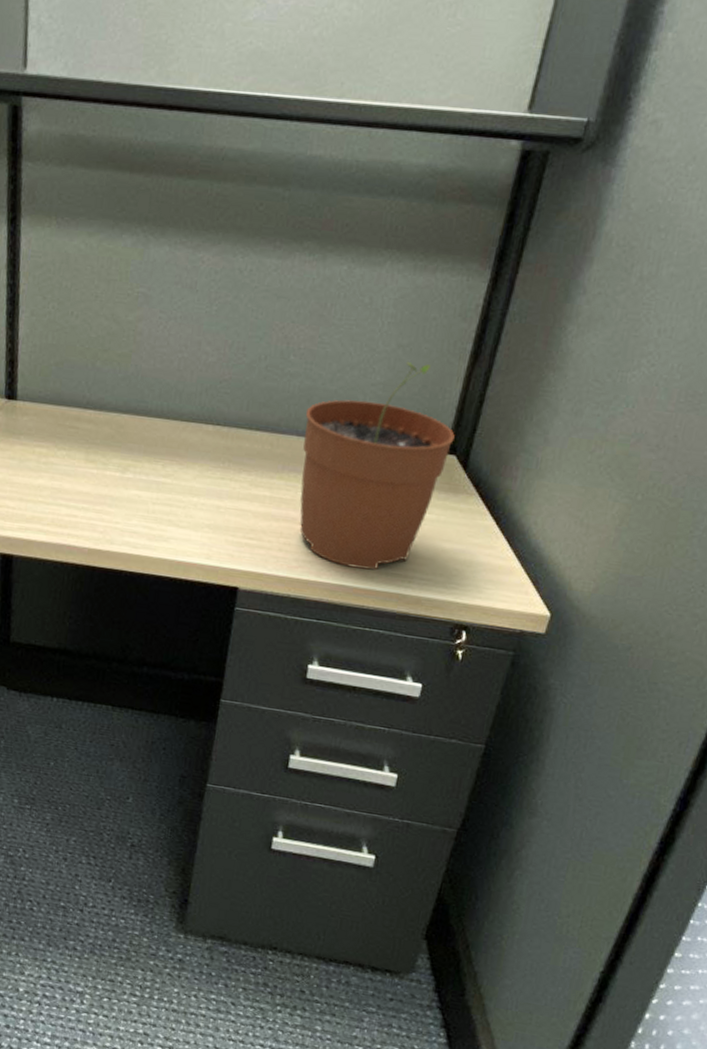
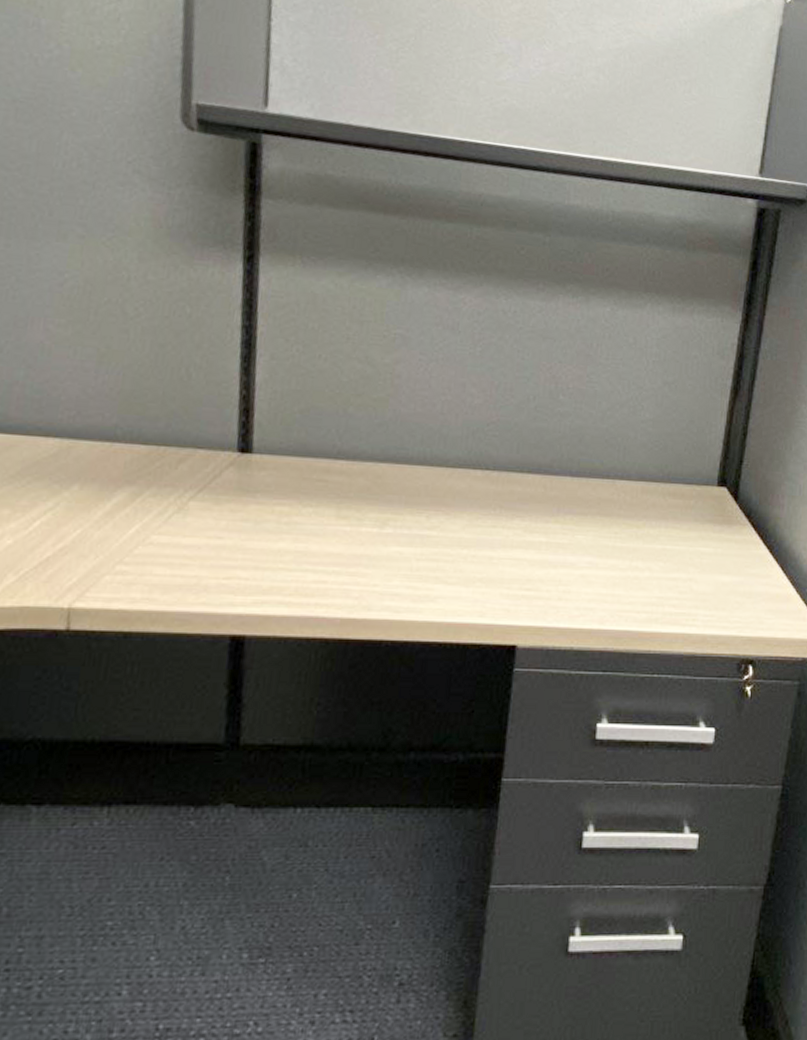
plant pot: present [299,361,455,570] -> none [577,397,724,611]

